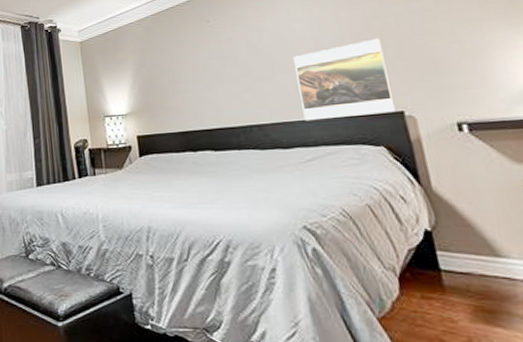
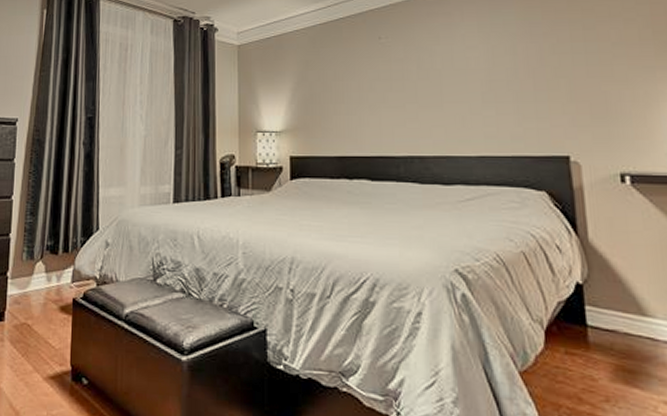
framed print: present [293,38,396,121] -> none [465,76,562,158]

